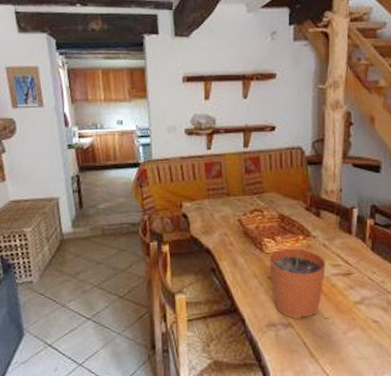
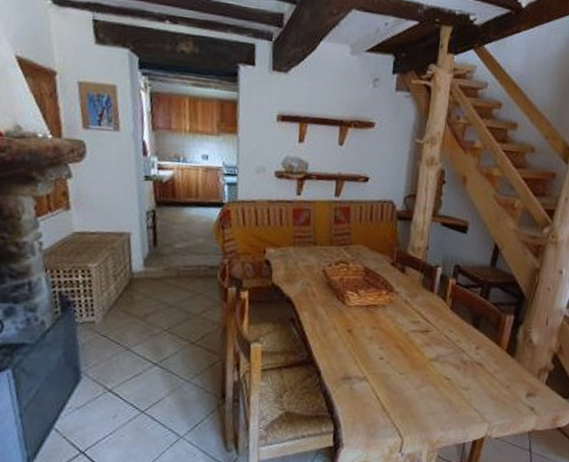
plant pot: present [269,240,327,319] -> none [350,294,407,373]

